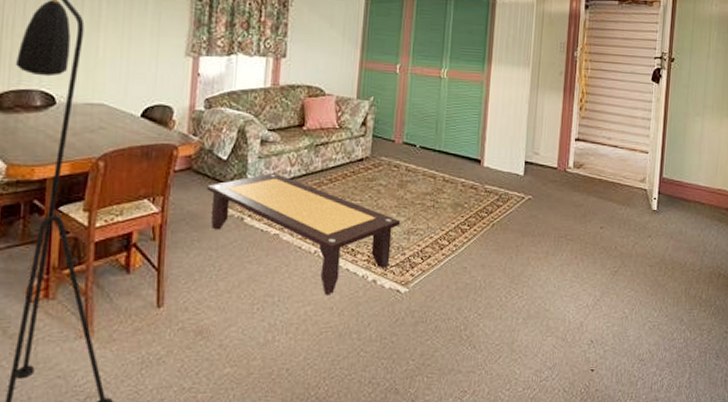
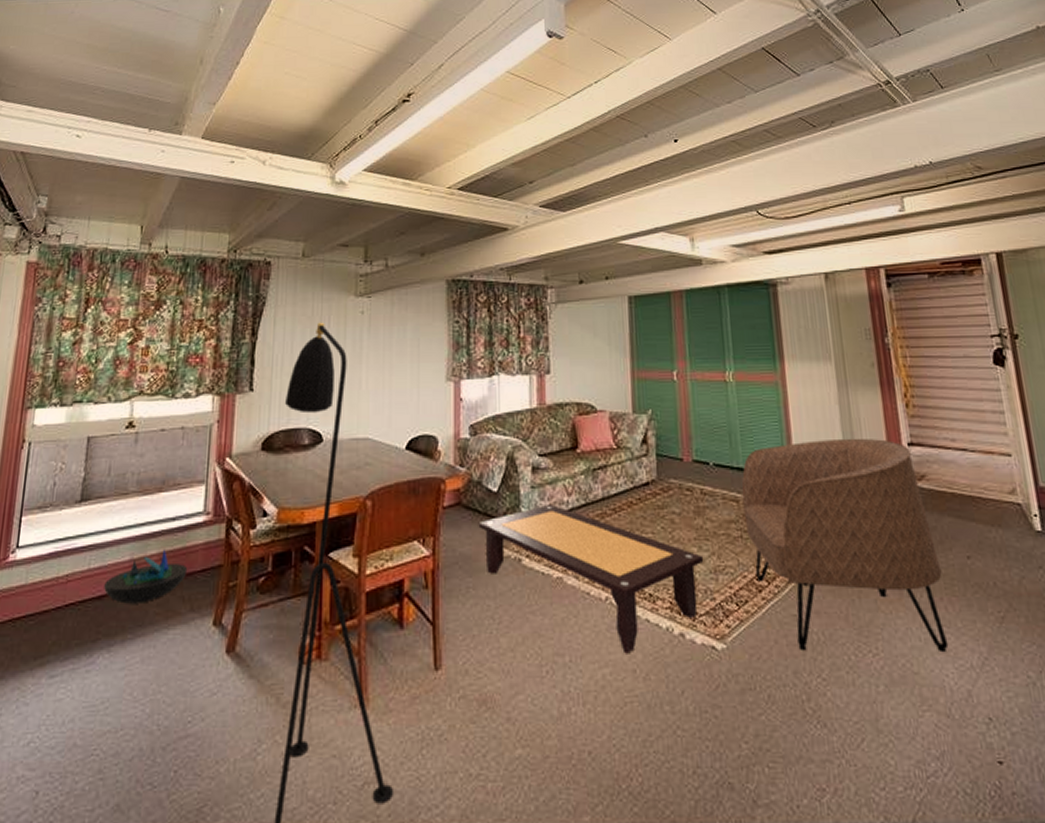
armchair: none [437,131,580,296] -> present [741,438,949,653]

